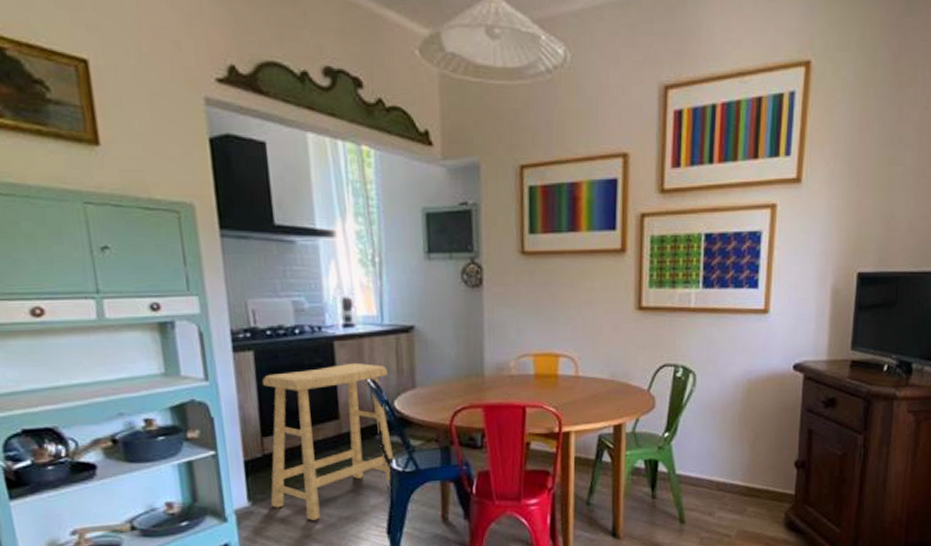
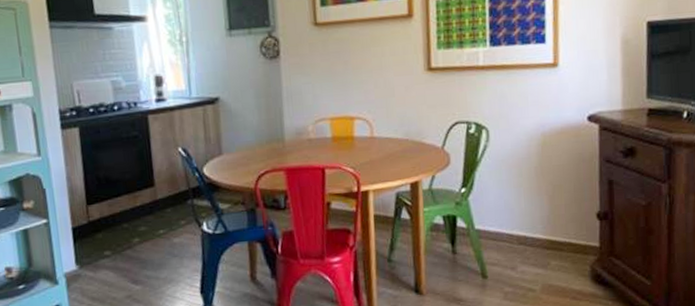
stool: present [261,362,394,520] -> none [86,133,205,282]

